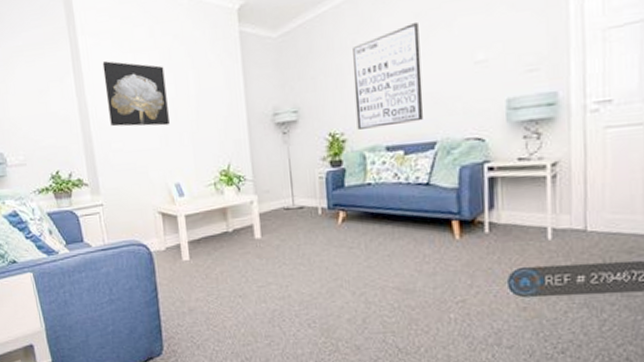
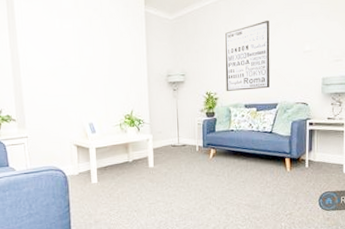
wall art: present [102,61,170,127] -> none [34,23,87,78]

